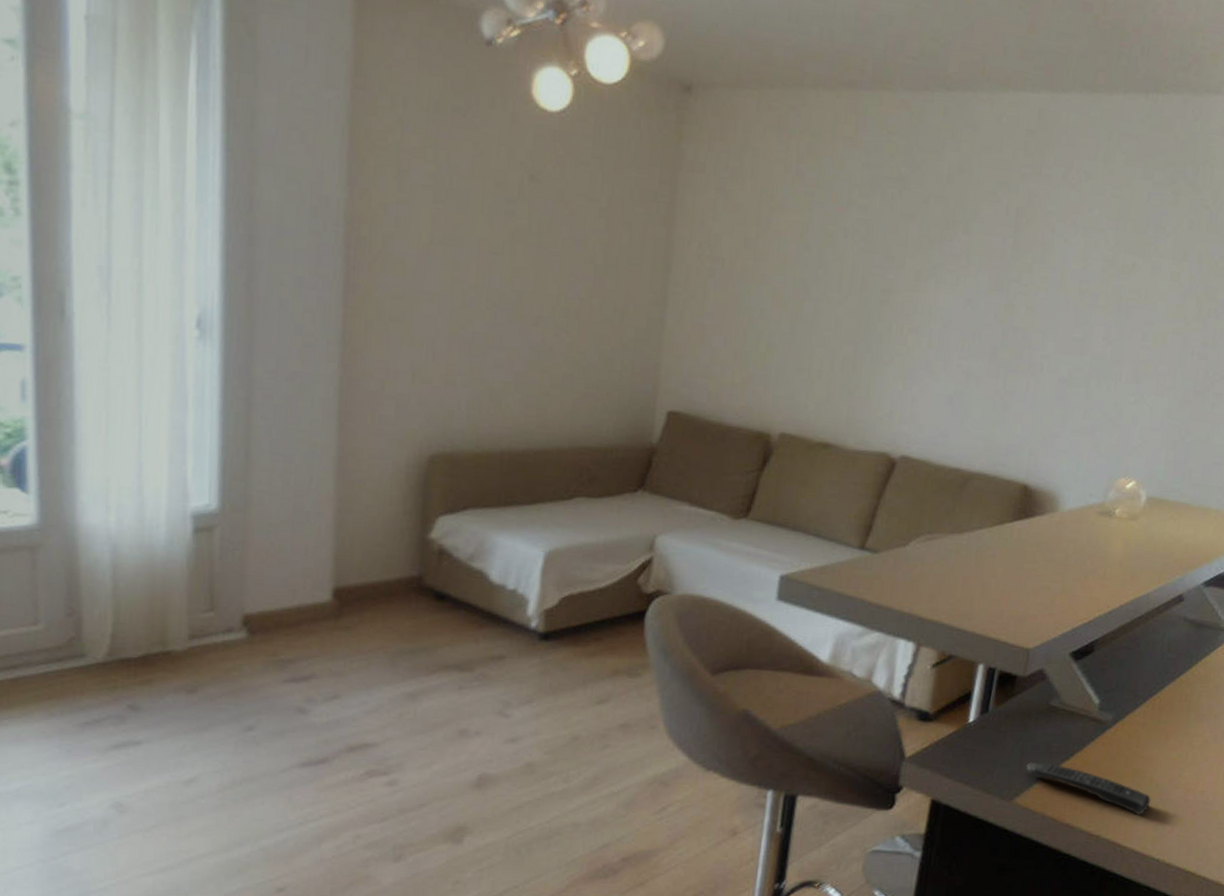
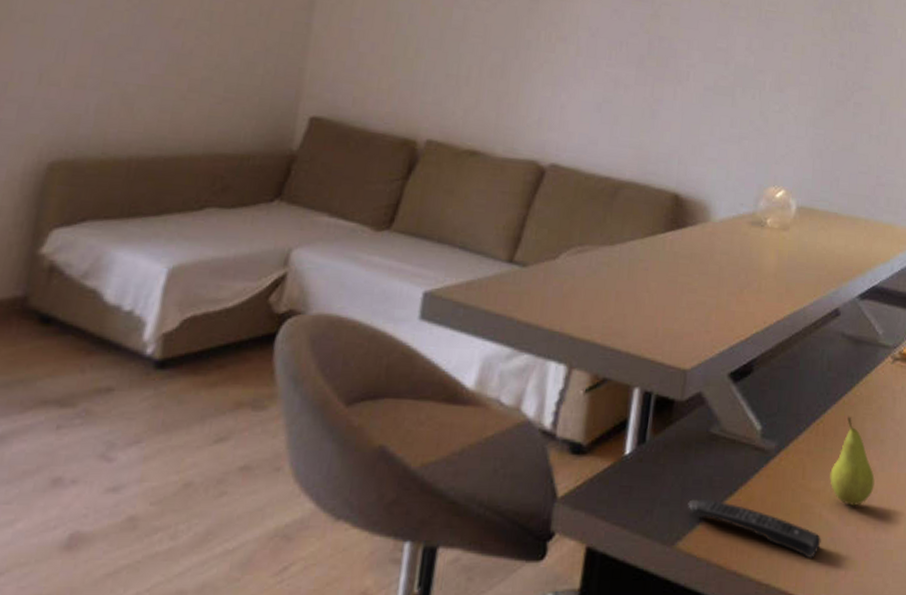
fruit: none [1163,693,1207,772] -> present [830,416,875,506]

